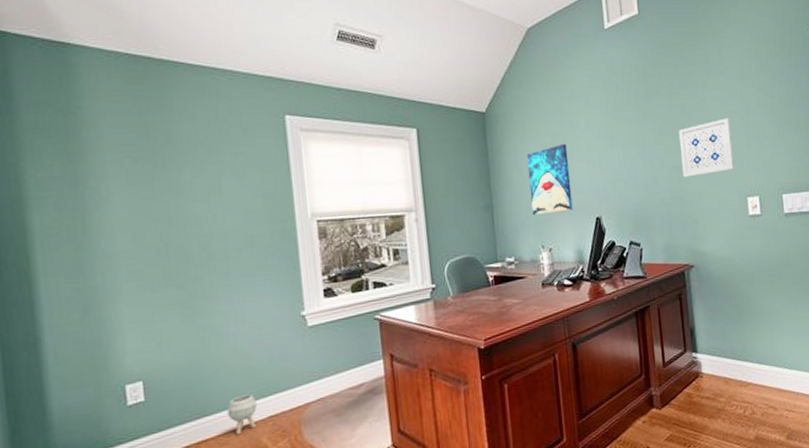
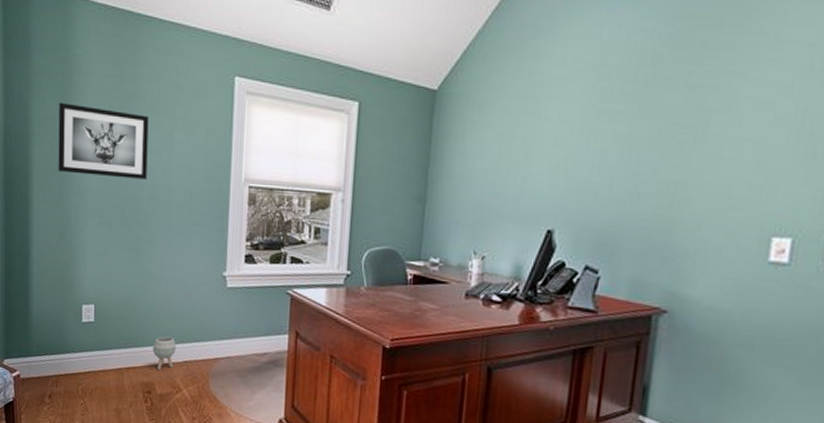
wall art: none [64,159,195,238] -> present [58,102,149,179]
wall art: present [526,144,573,215] -> none [469,137,528,217]
wall art: present [678,118,735,178] -> none [680,125,772,199]

